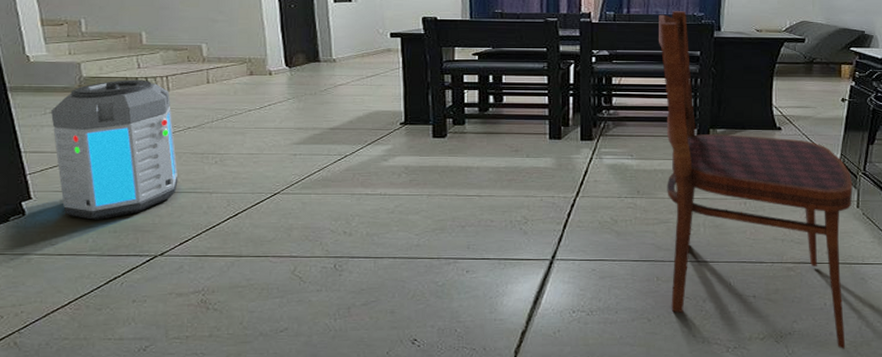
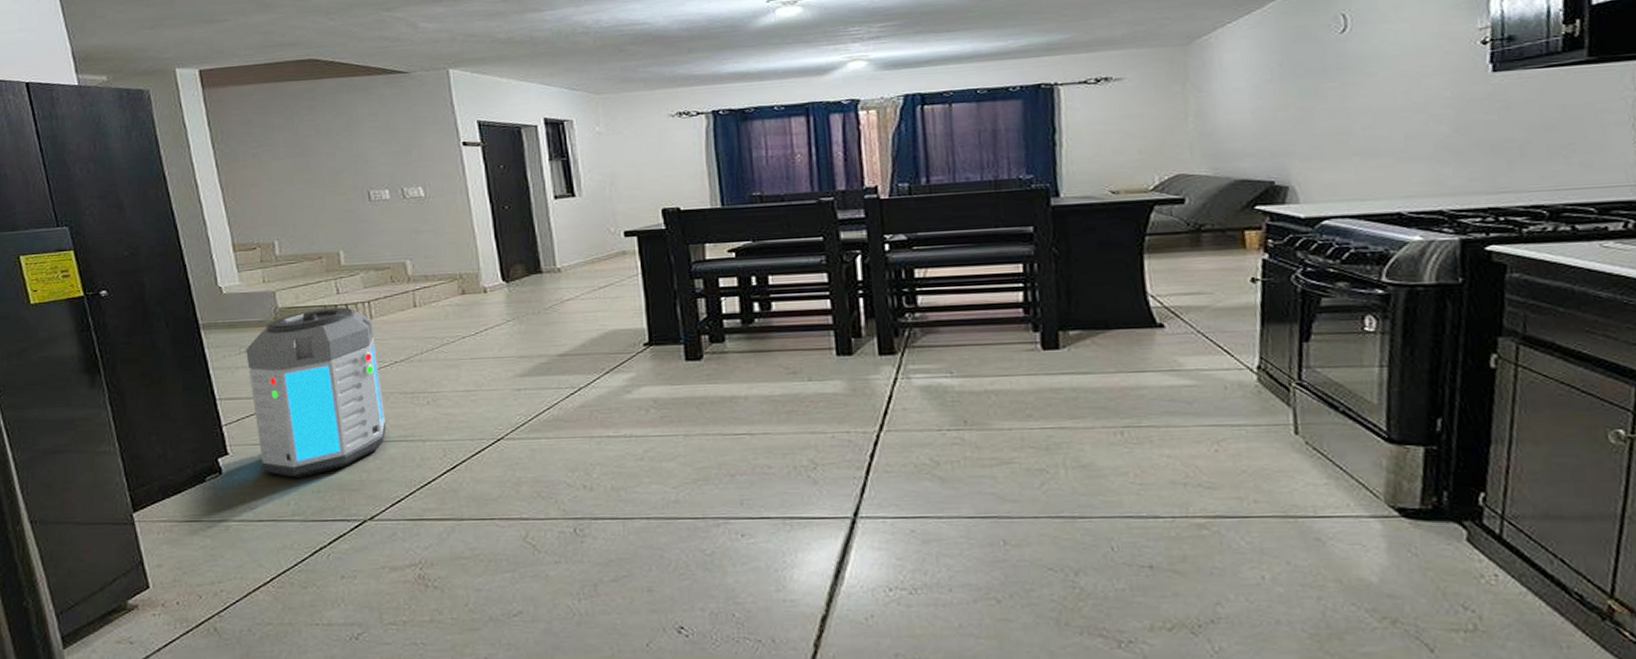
dining chair: present [659,11,853,349] -> none [970,174,1304,646]

